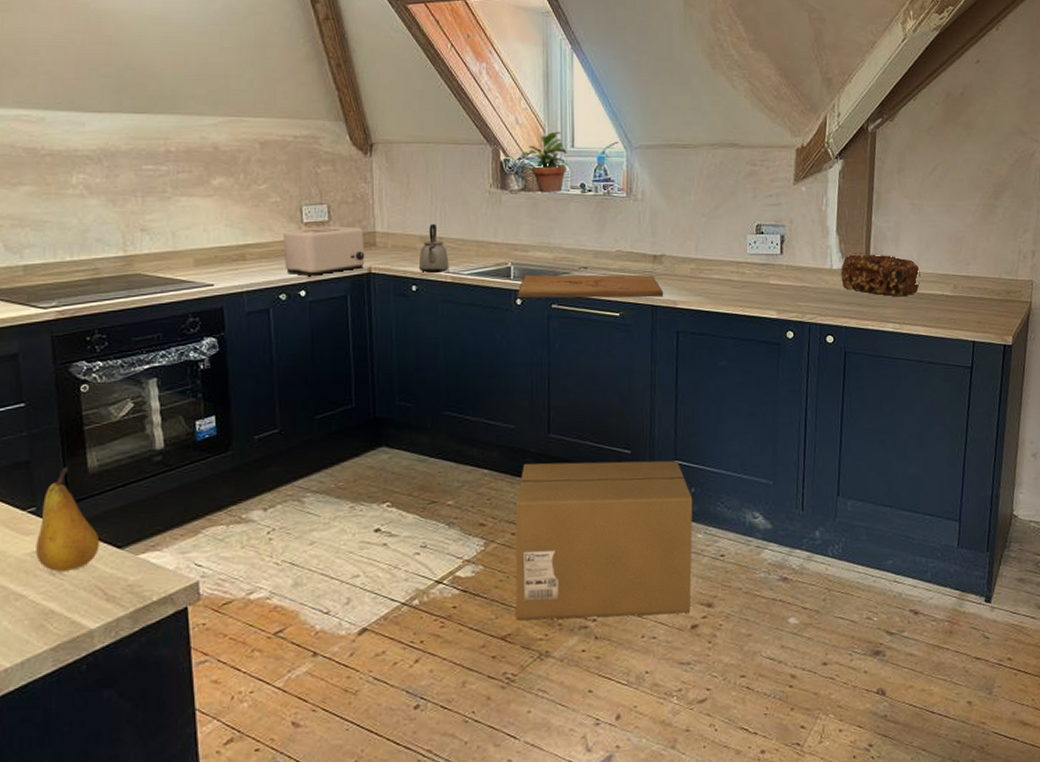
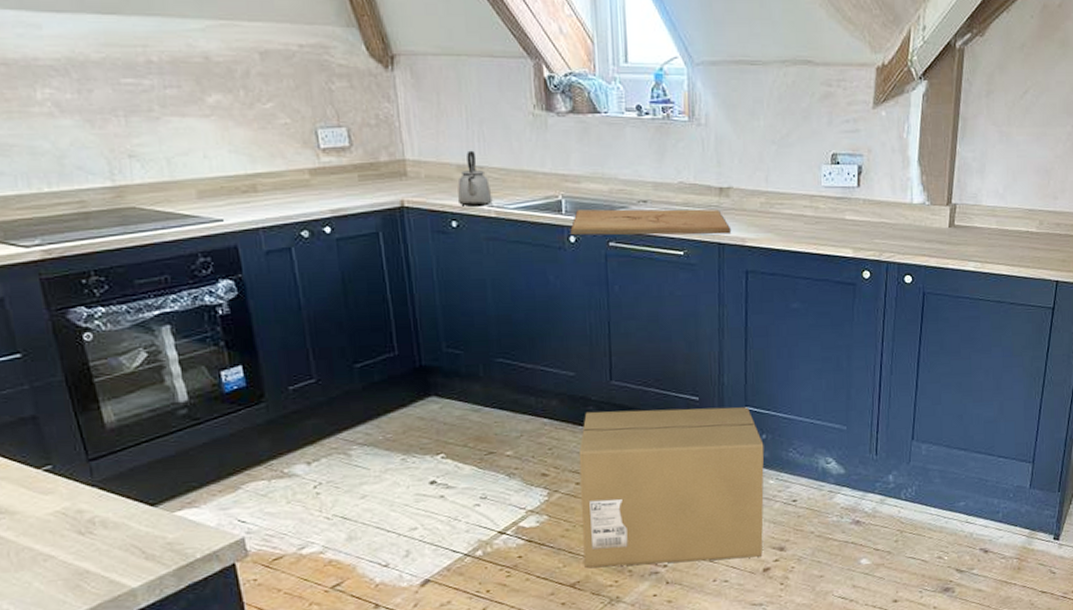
fruit: present [36,468,100,572] -> none [58,423,130,531]
toaster: present [283,225,365,277] -> none [298,152,396,211]
potted plant: present [520,131,567,194] -> none [566,43,621,117]
bread loaf: present [841,253,920,297] -> none [922,186,1005,234]

